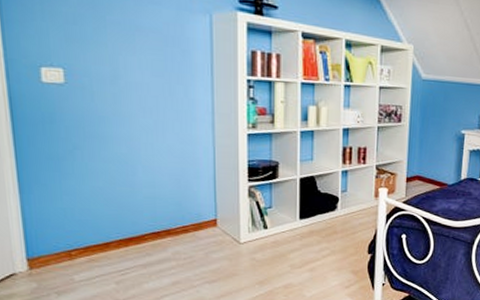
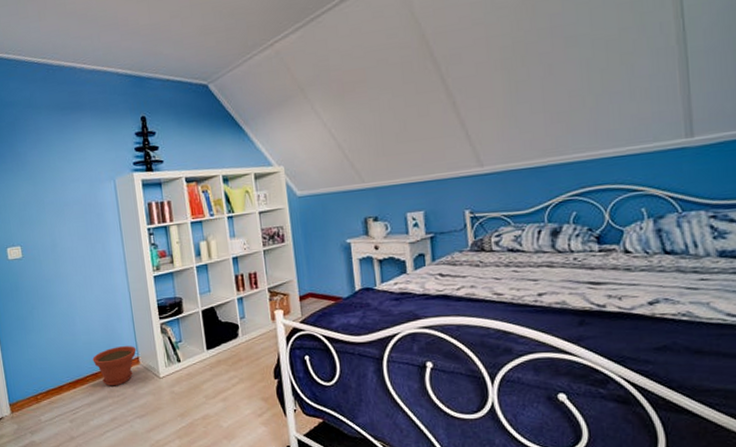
plant pot: none [155,205,215,248] -> present [92,346,137,387]

